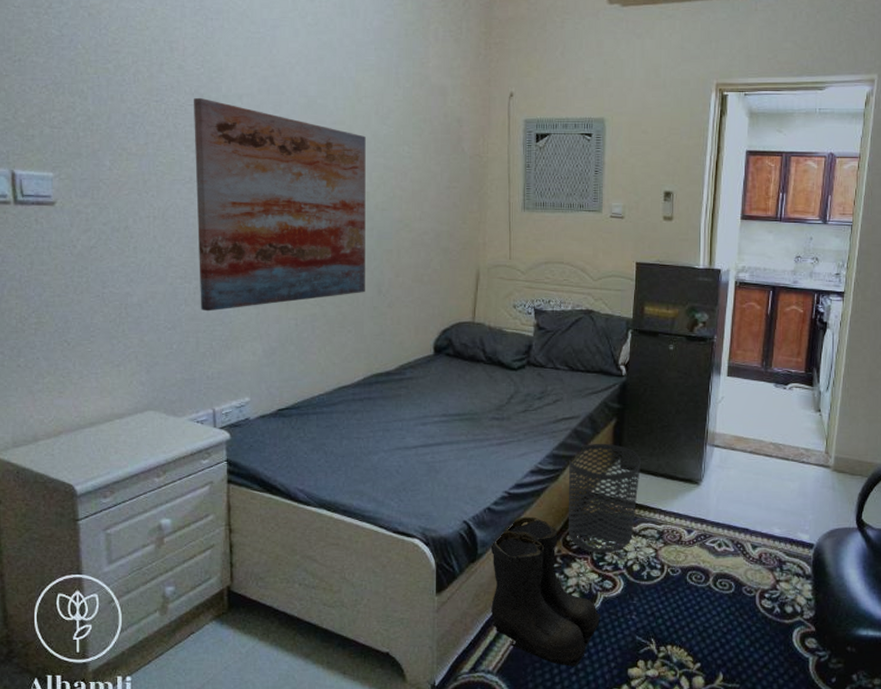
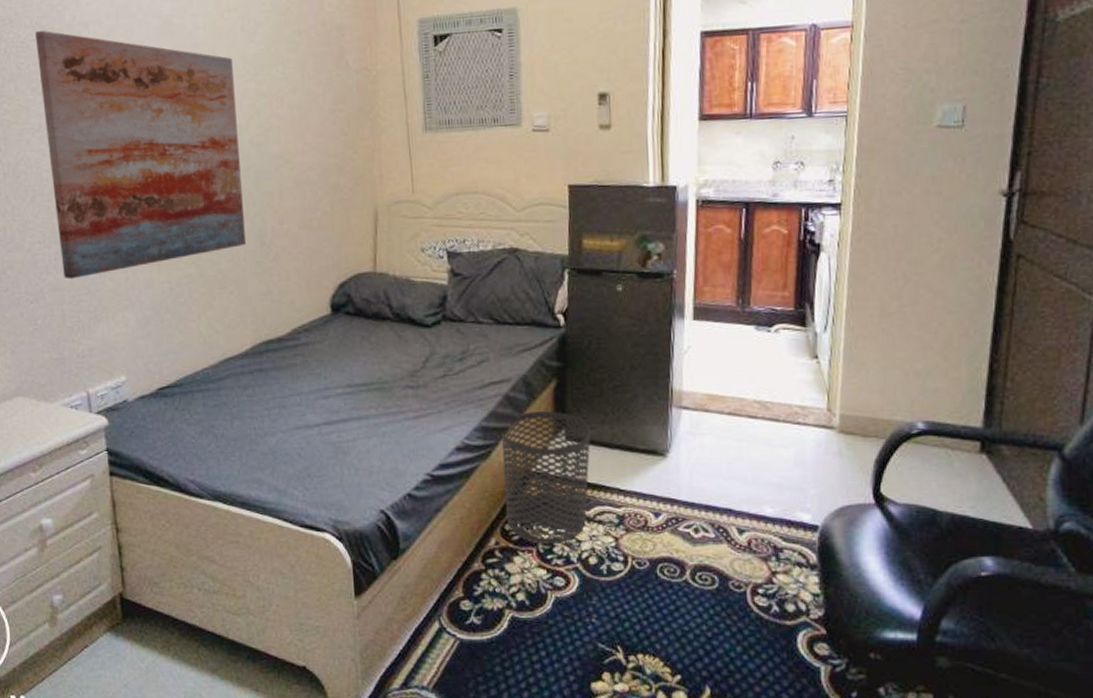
boots: present [490,516,601,667] -> none [414,502,554,681]

